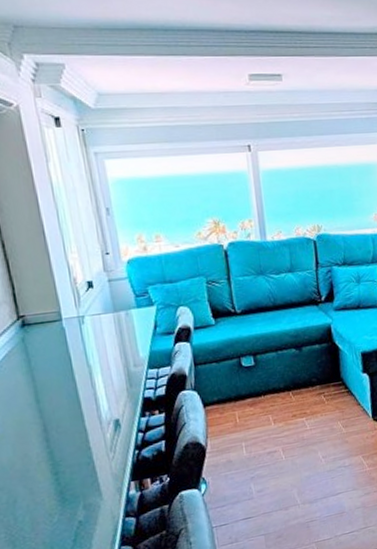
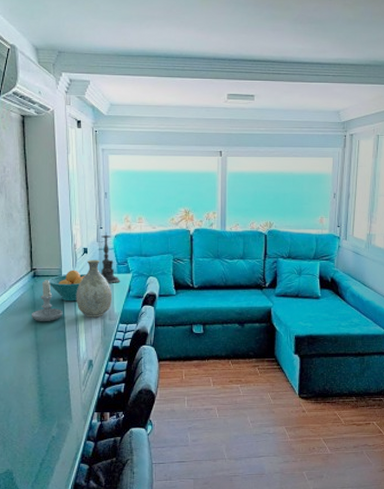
candle: none [26,327,71,383] -> present [31,279,63,321]
fruit bowl: none [42,310,96,352] -> present [47,270,86,302]
vase: none [85,293,135,368] -> present [76,259,113,318]
candle holder: none [109,258,143,322] -> present [101,232,121,283]

